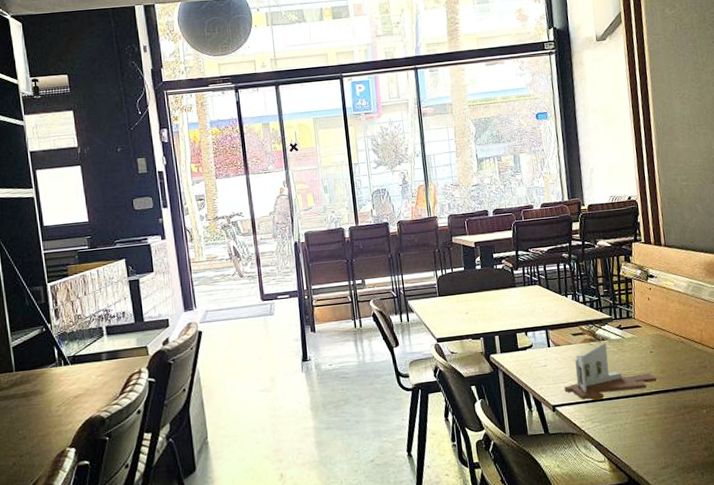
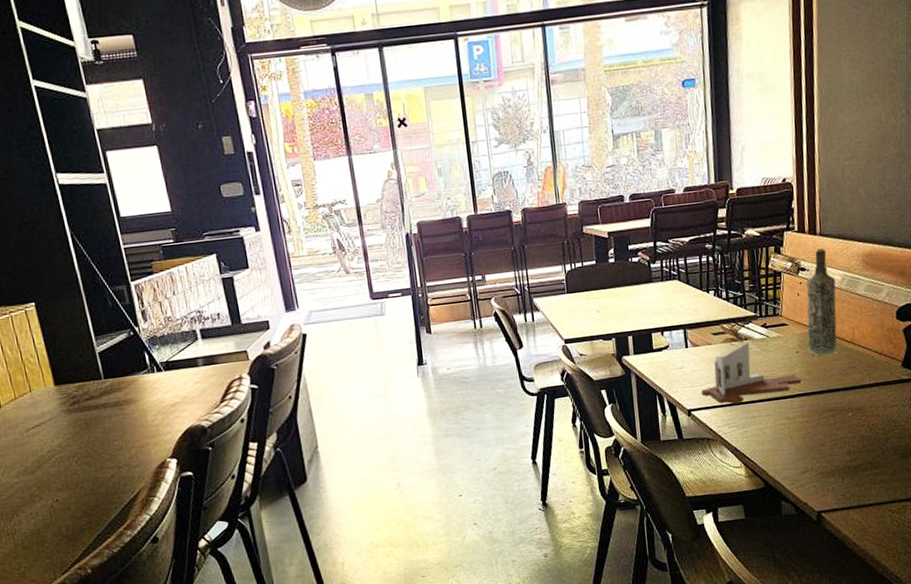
bottle: none [655,257,688,356] -> present [806,248,837,356]

